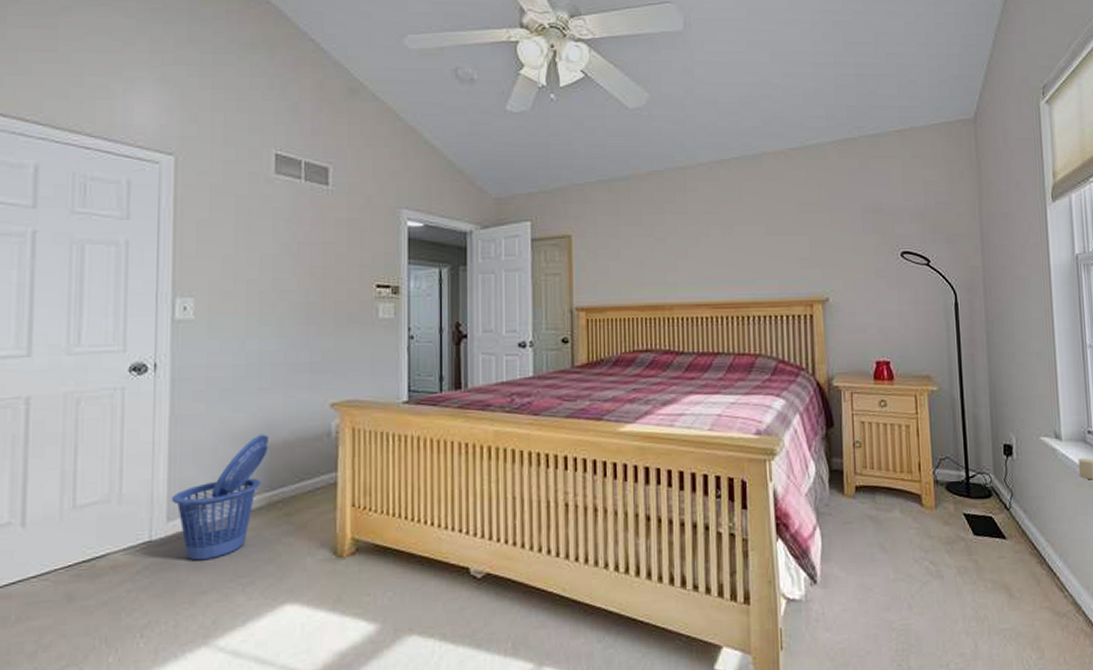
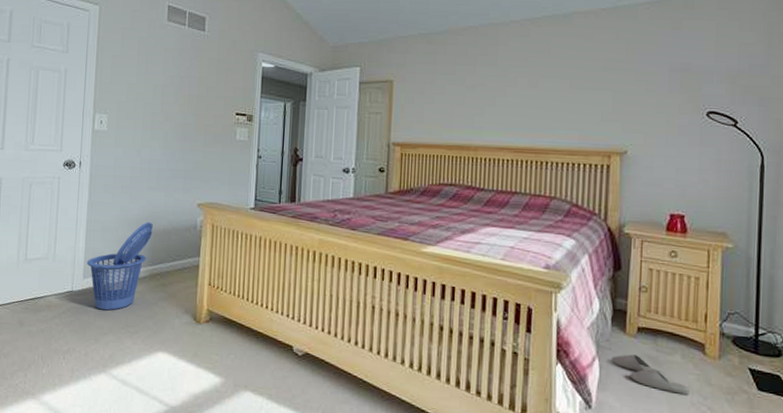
slippers: none [832,517,911,553] -> present [611,354,690,396]

